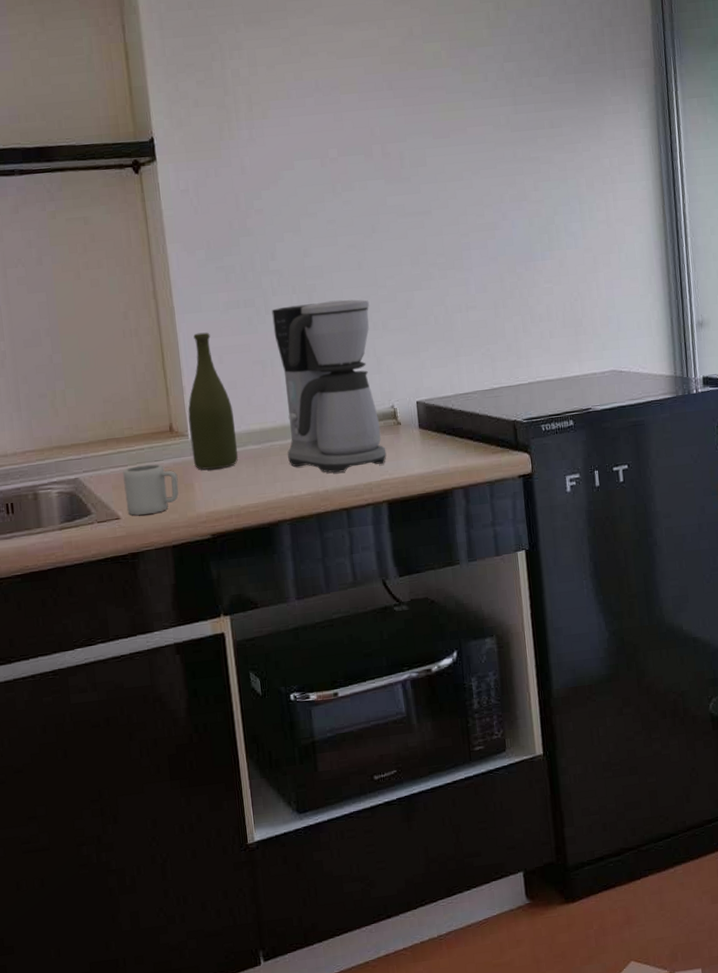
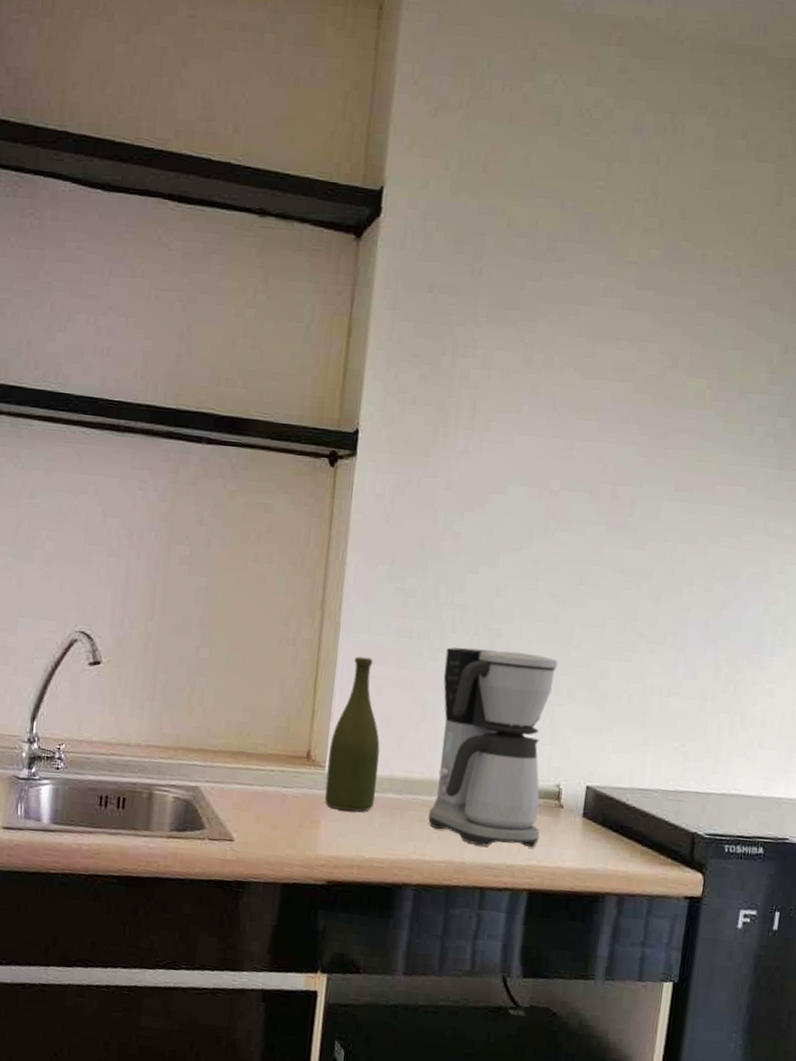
cup: present [123,463,179,516] -> none [242,787,305,844]

